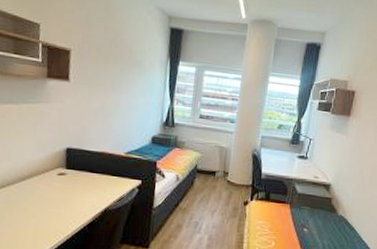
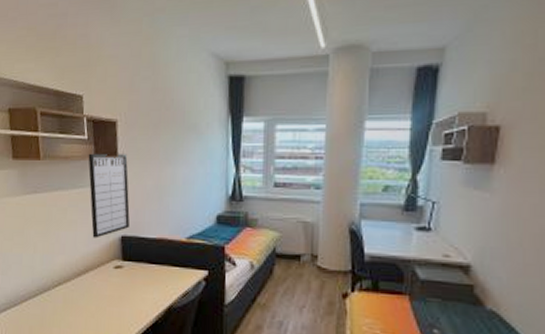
writing board: none [39,74,78,149] -> present [88,153,130,238]

